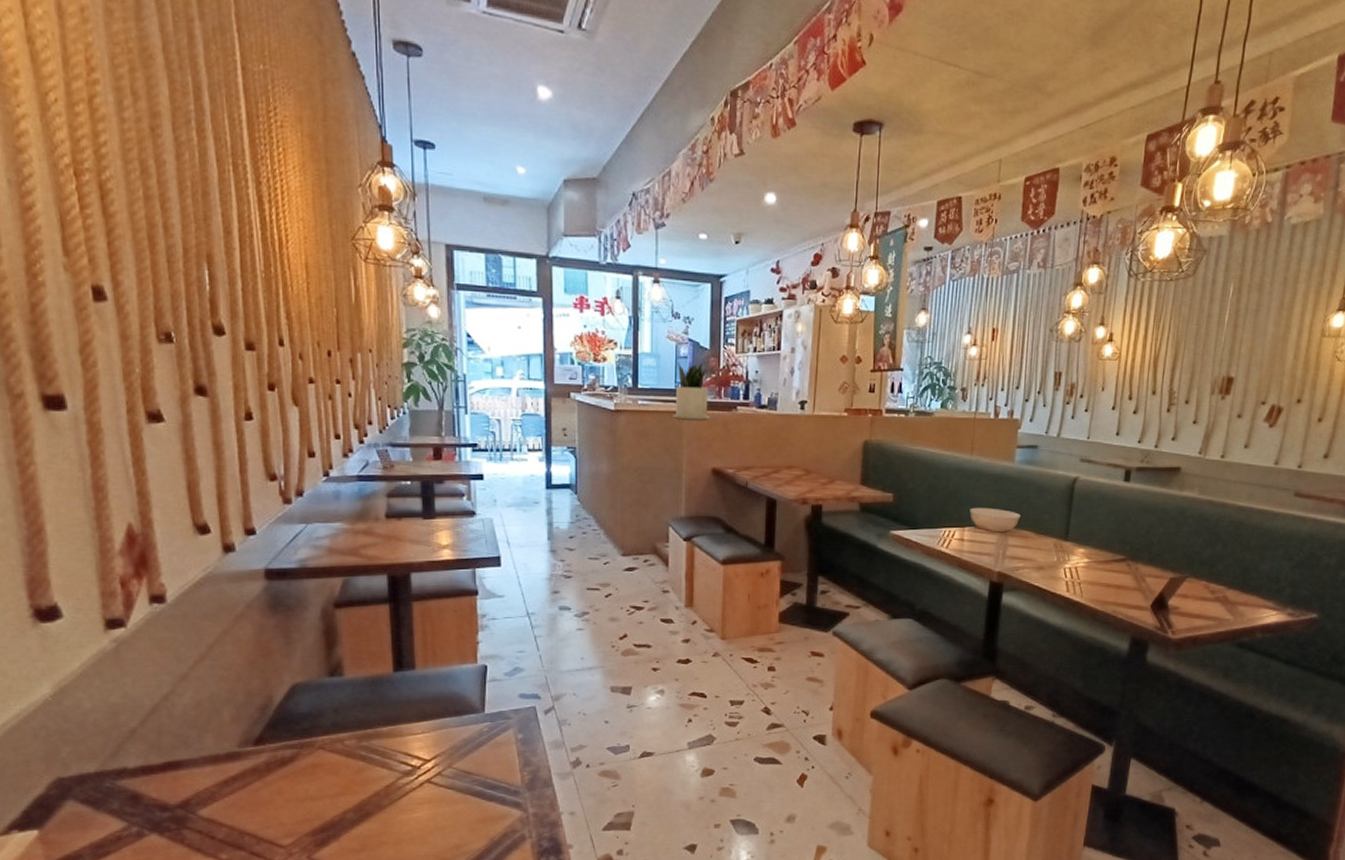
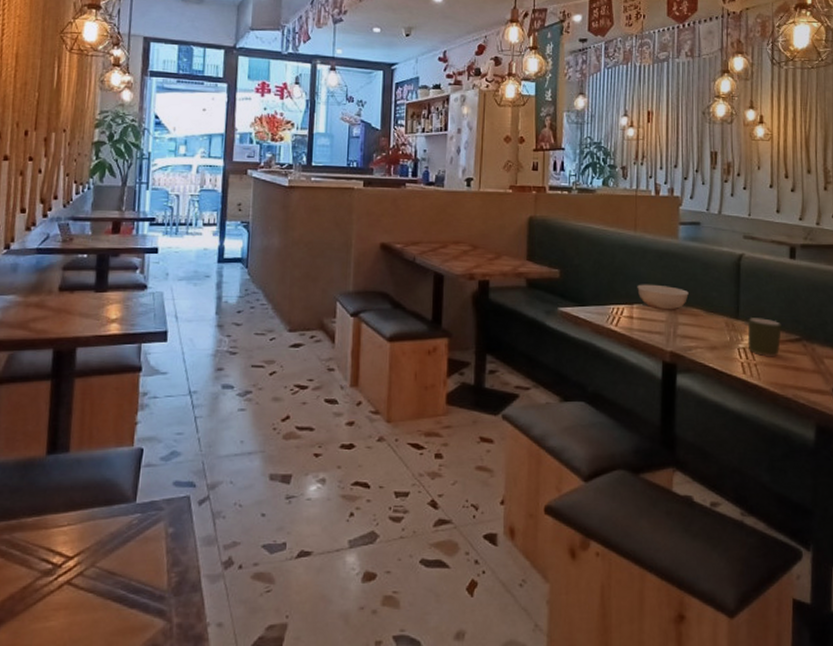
planter: present [672,362,711,422] -> none [343,142,380,198]
mug: none [1073,539,1109,575] -> present [747,318,782,356]

